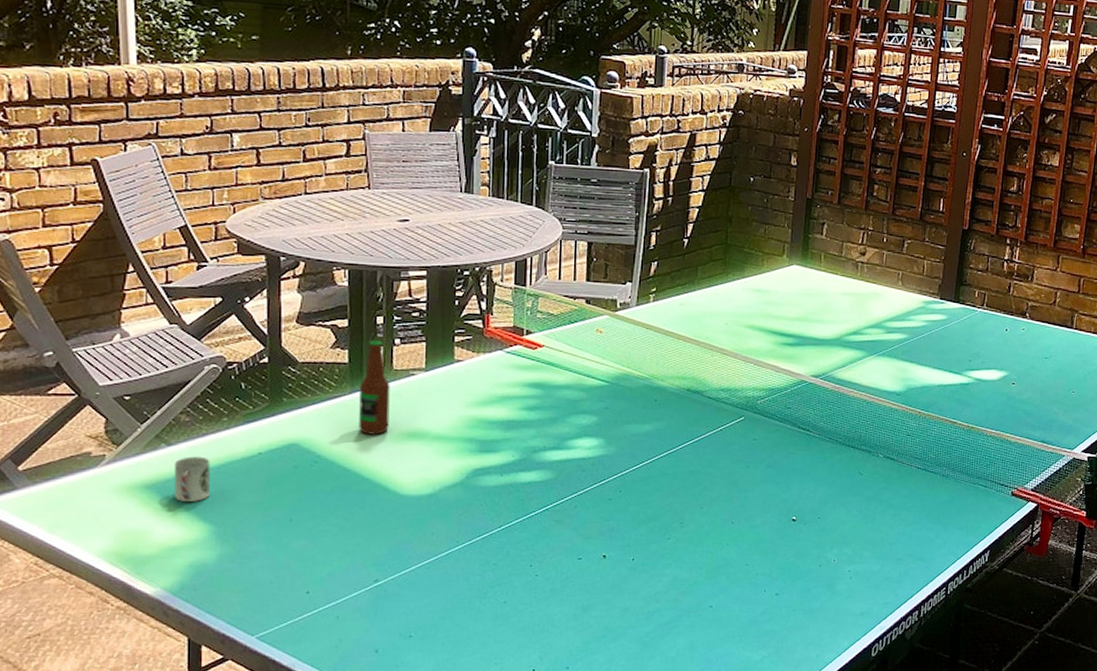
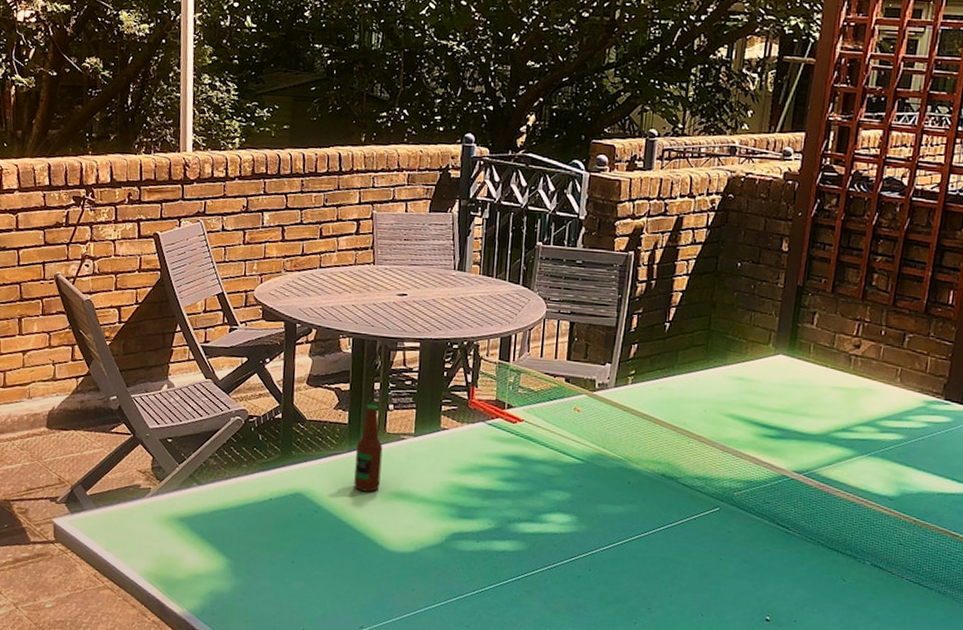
cup: present [174,456,210,502] -> none [201,496,231,537]

